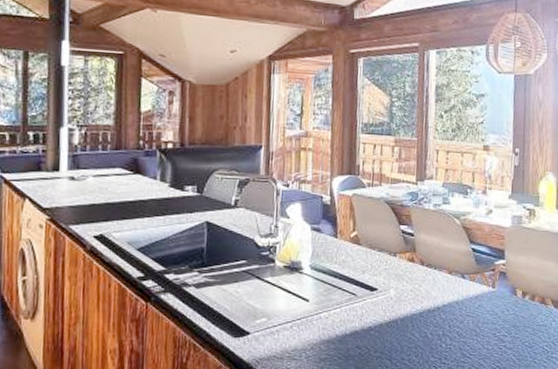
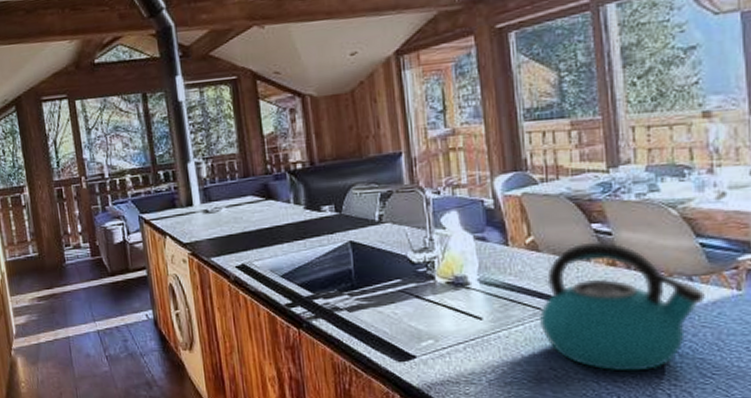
kettle: none [353,240,472,351] -> present [538,241,705,372]

